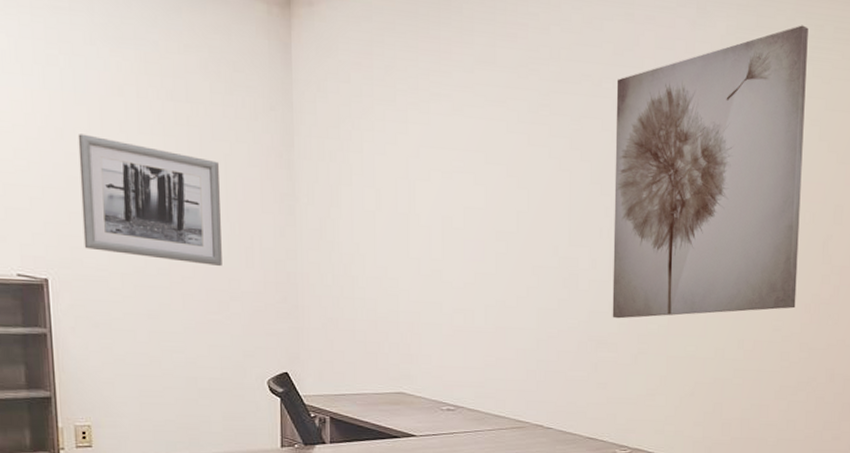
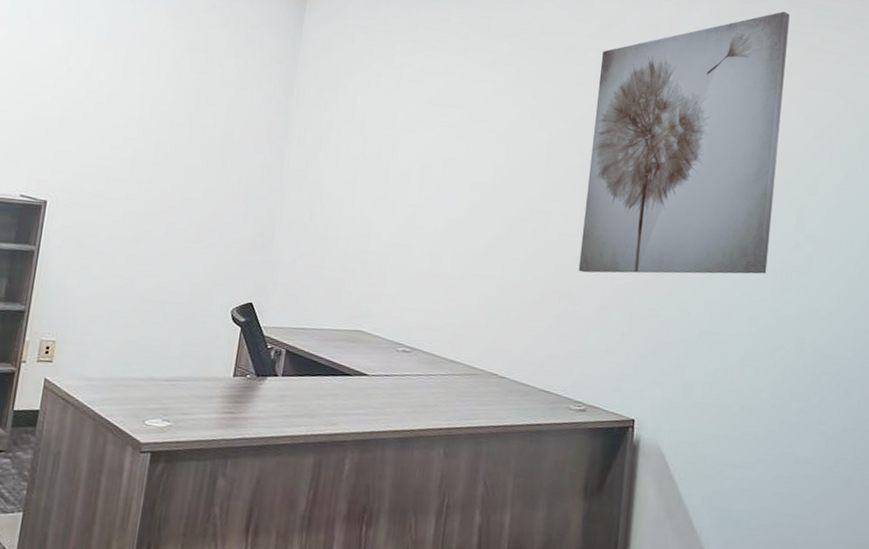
wall art: present [78,134,222,266] -> none [86,75,222,199]

